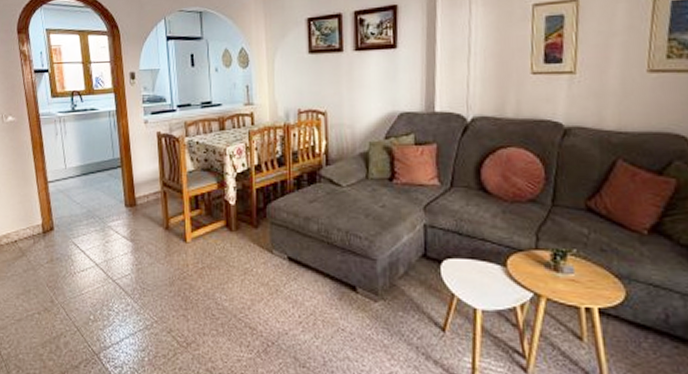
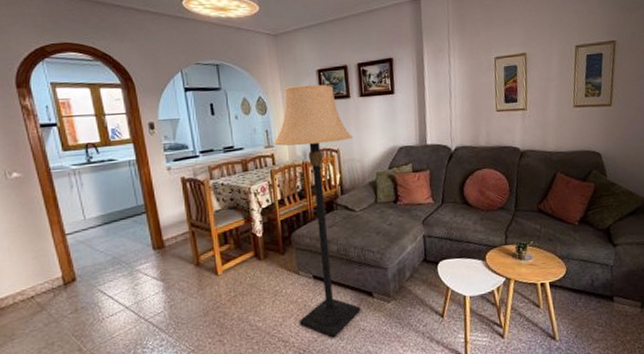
lamp: none [253,35,344,334] -> present [273,84,361,338]

